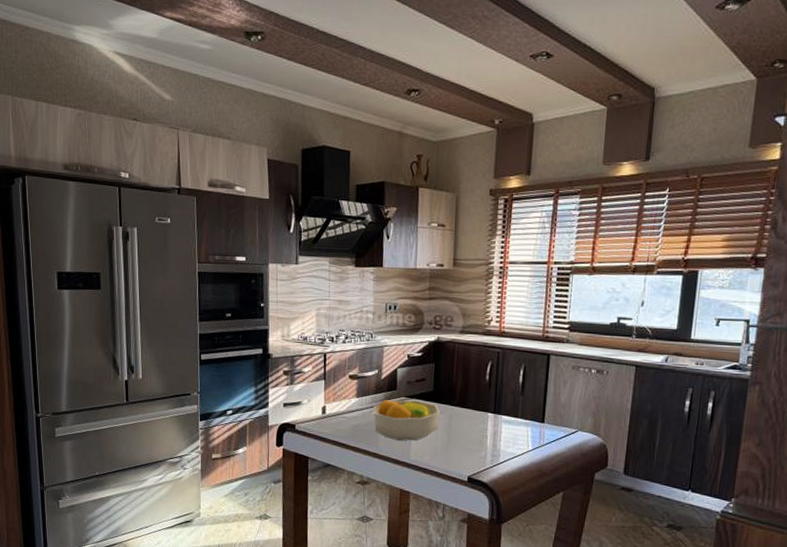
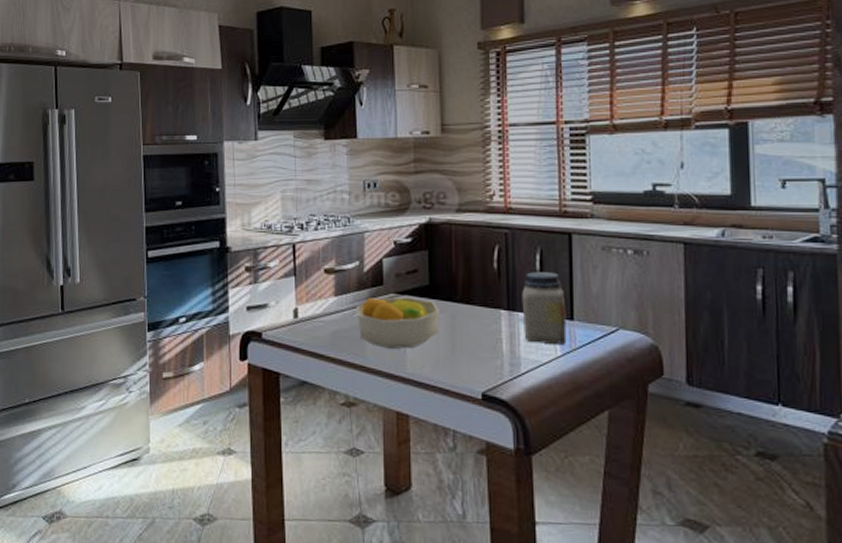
jar: none [505,384,540,442] -> present [521,272,567,346]

